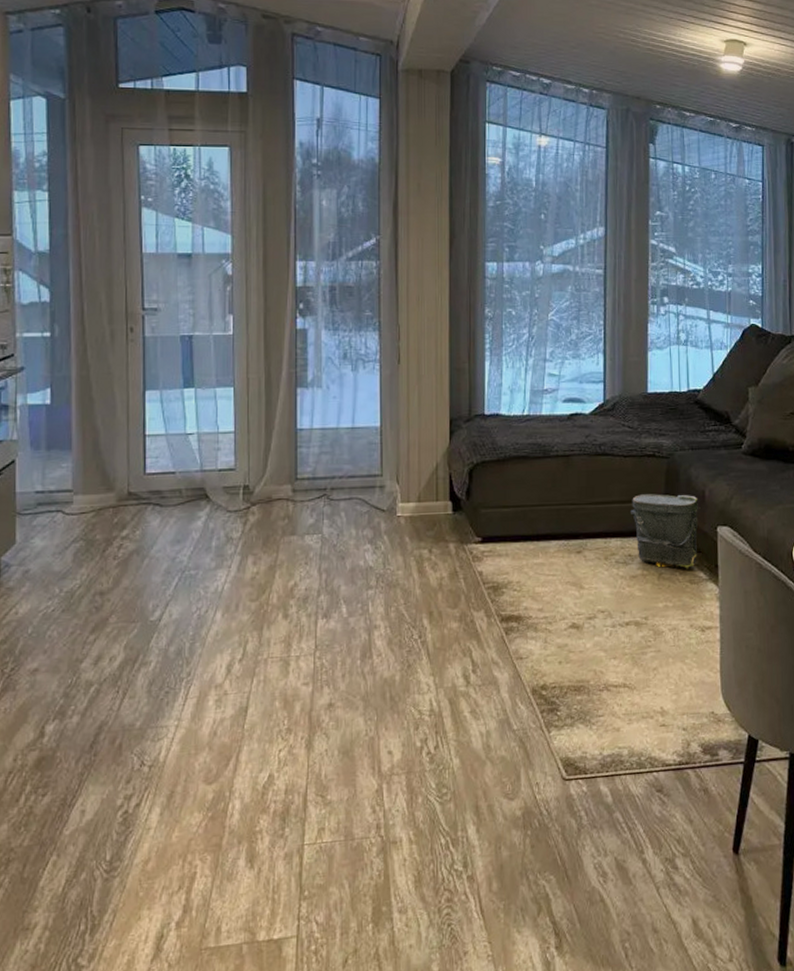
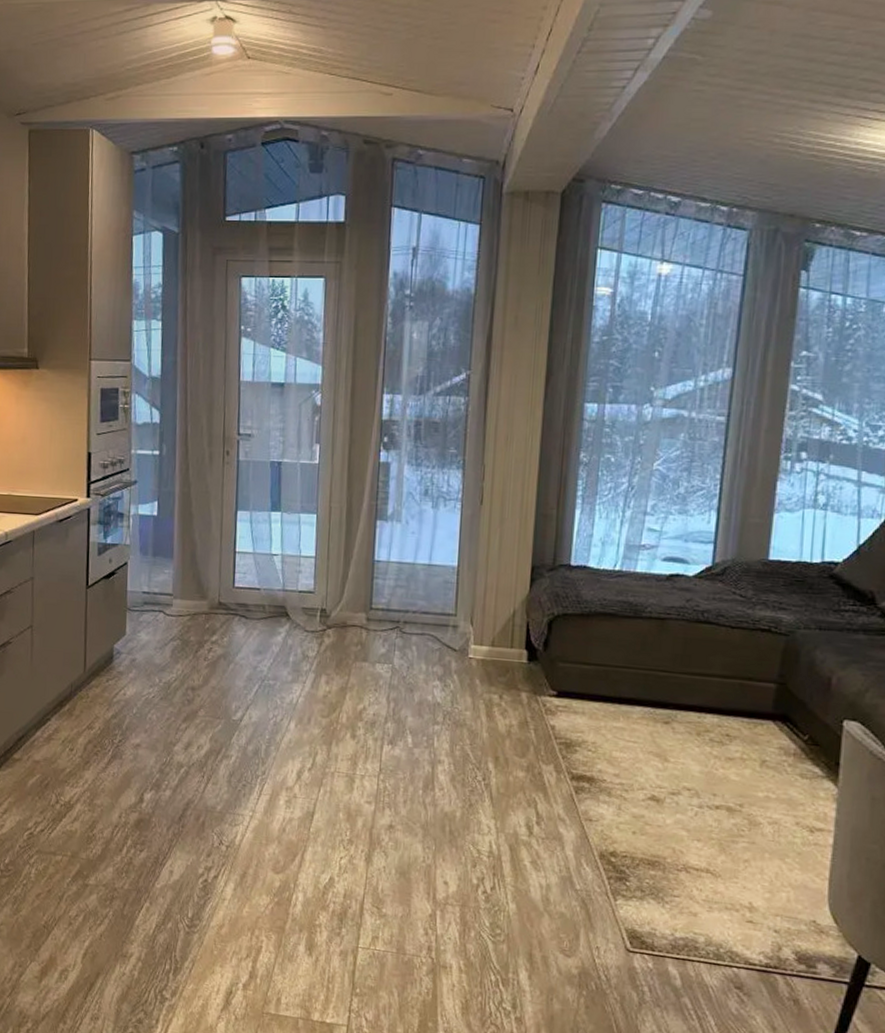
bag: present [631,494,701,569] -> none [734,671,824,761]

